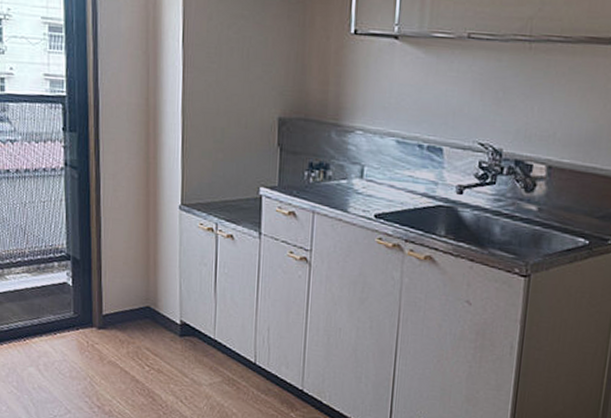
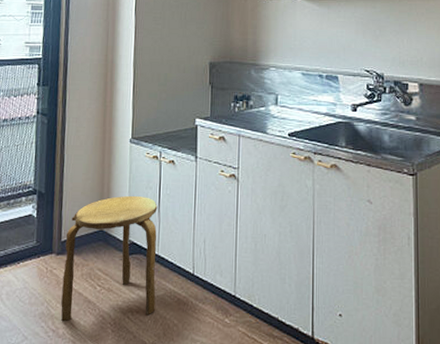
stool: none [106,270,214,401] -> present [61,195,158,321]

